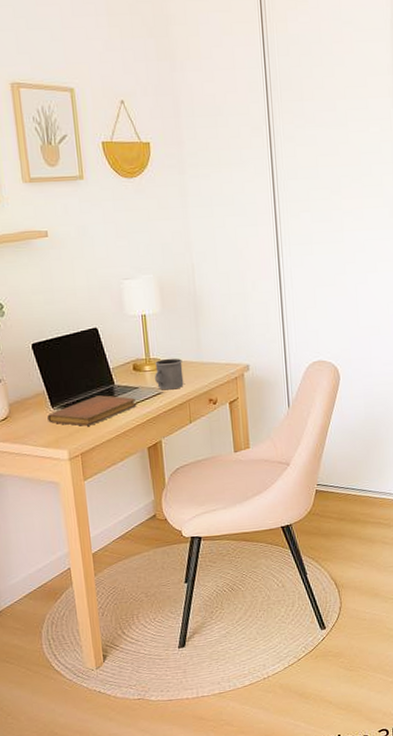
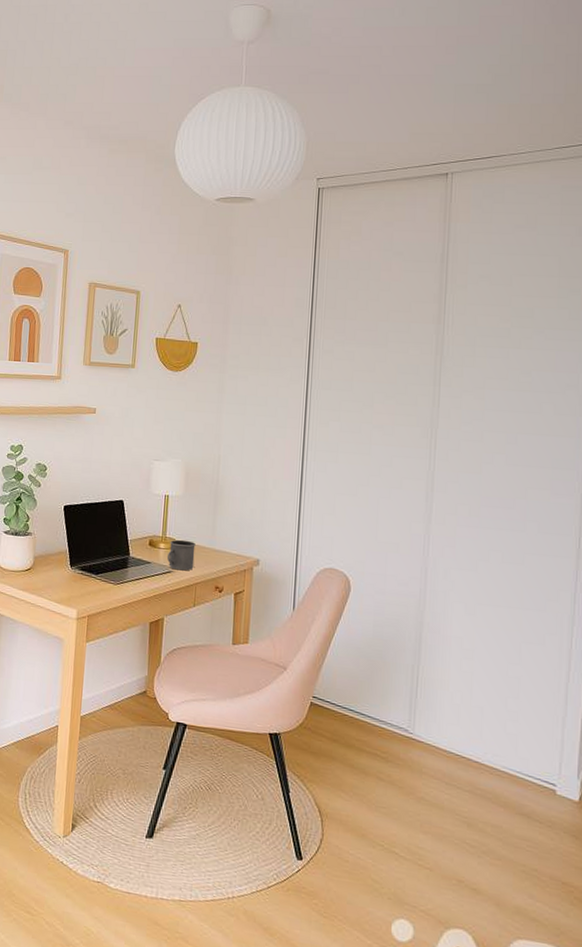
notebook: present [47,395,137,426] -> none [65,563,147,591]

